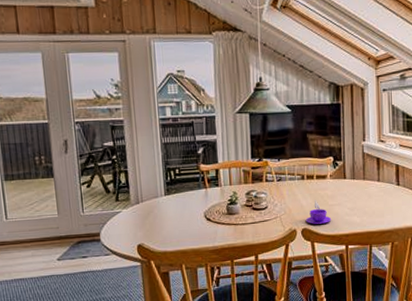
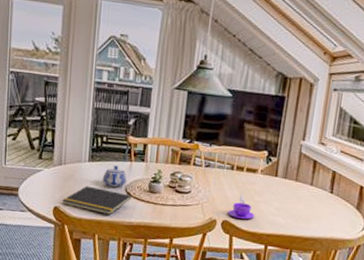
notepad: none [145,219,212,243] -> present [62,186,132,215]
teapot: none [180,195,206,216] -> present [102,166,128,188]

